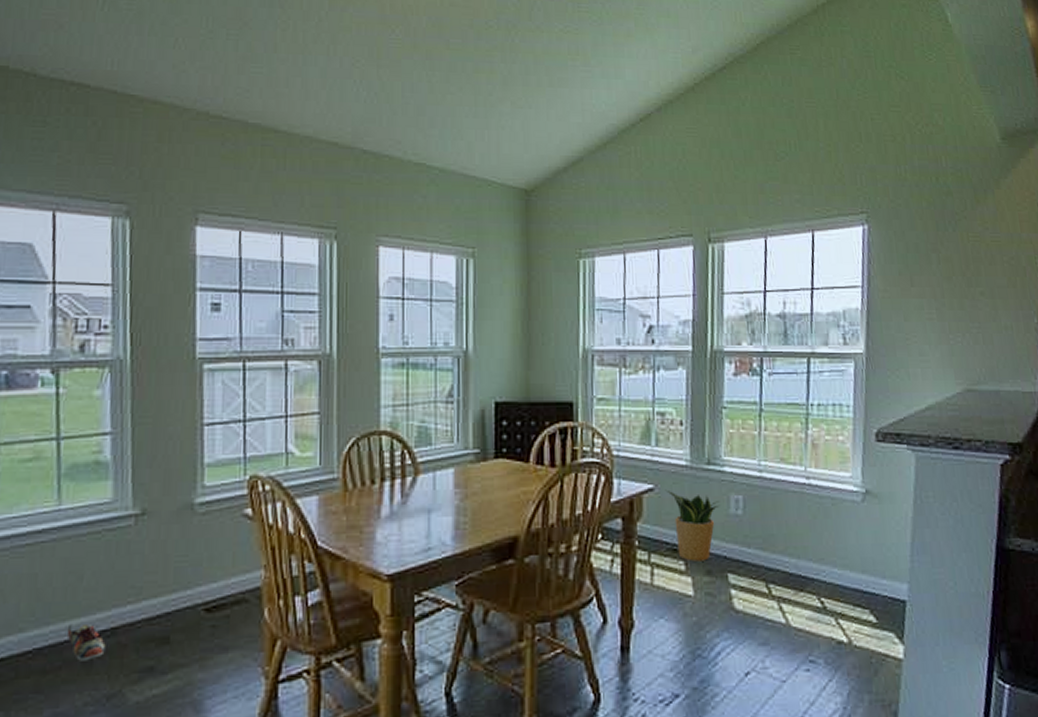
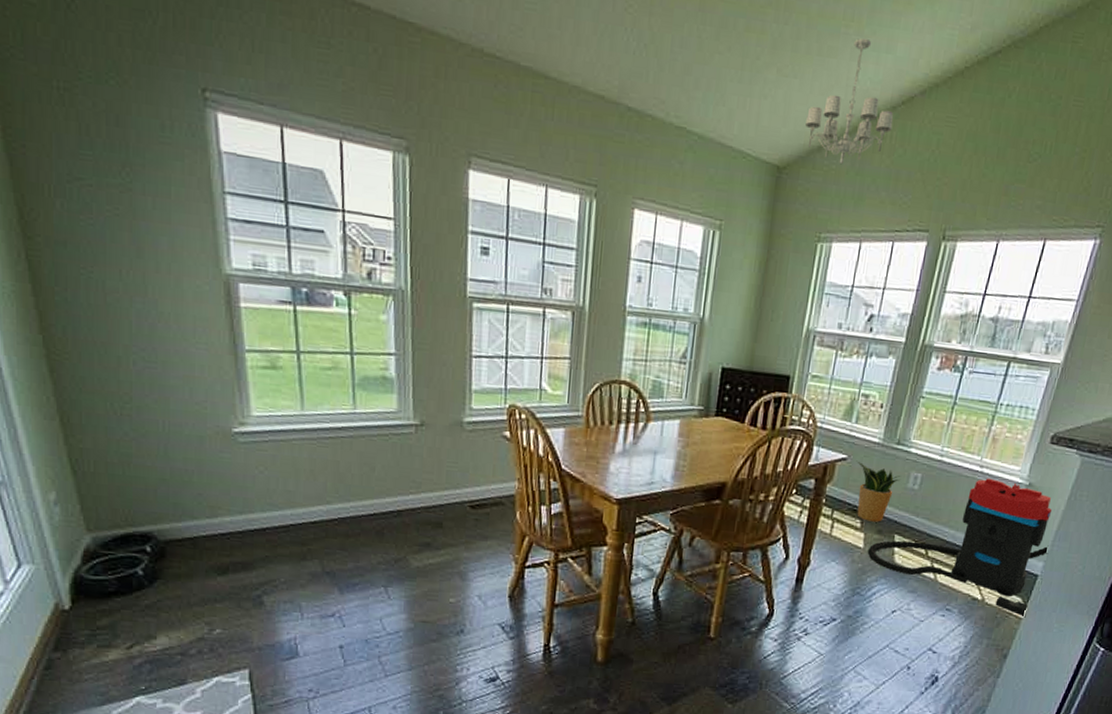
shoe: present [66,624,106,661] -> none [363,503,393,532]
chandelier: none [547,68,635,182] -> present [805,37,894,165]
vacuum cleaner: none [700,490,911,658] -> present [867,478,1053,618]

